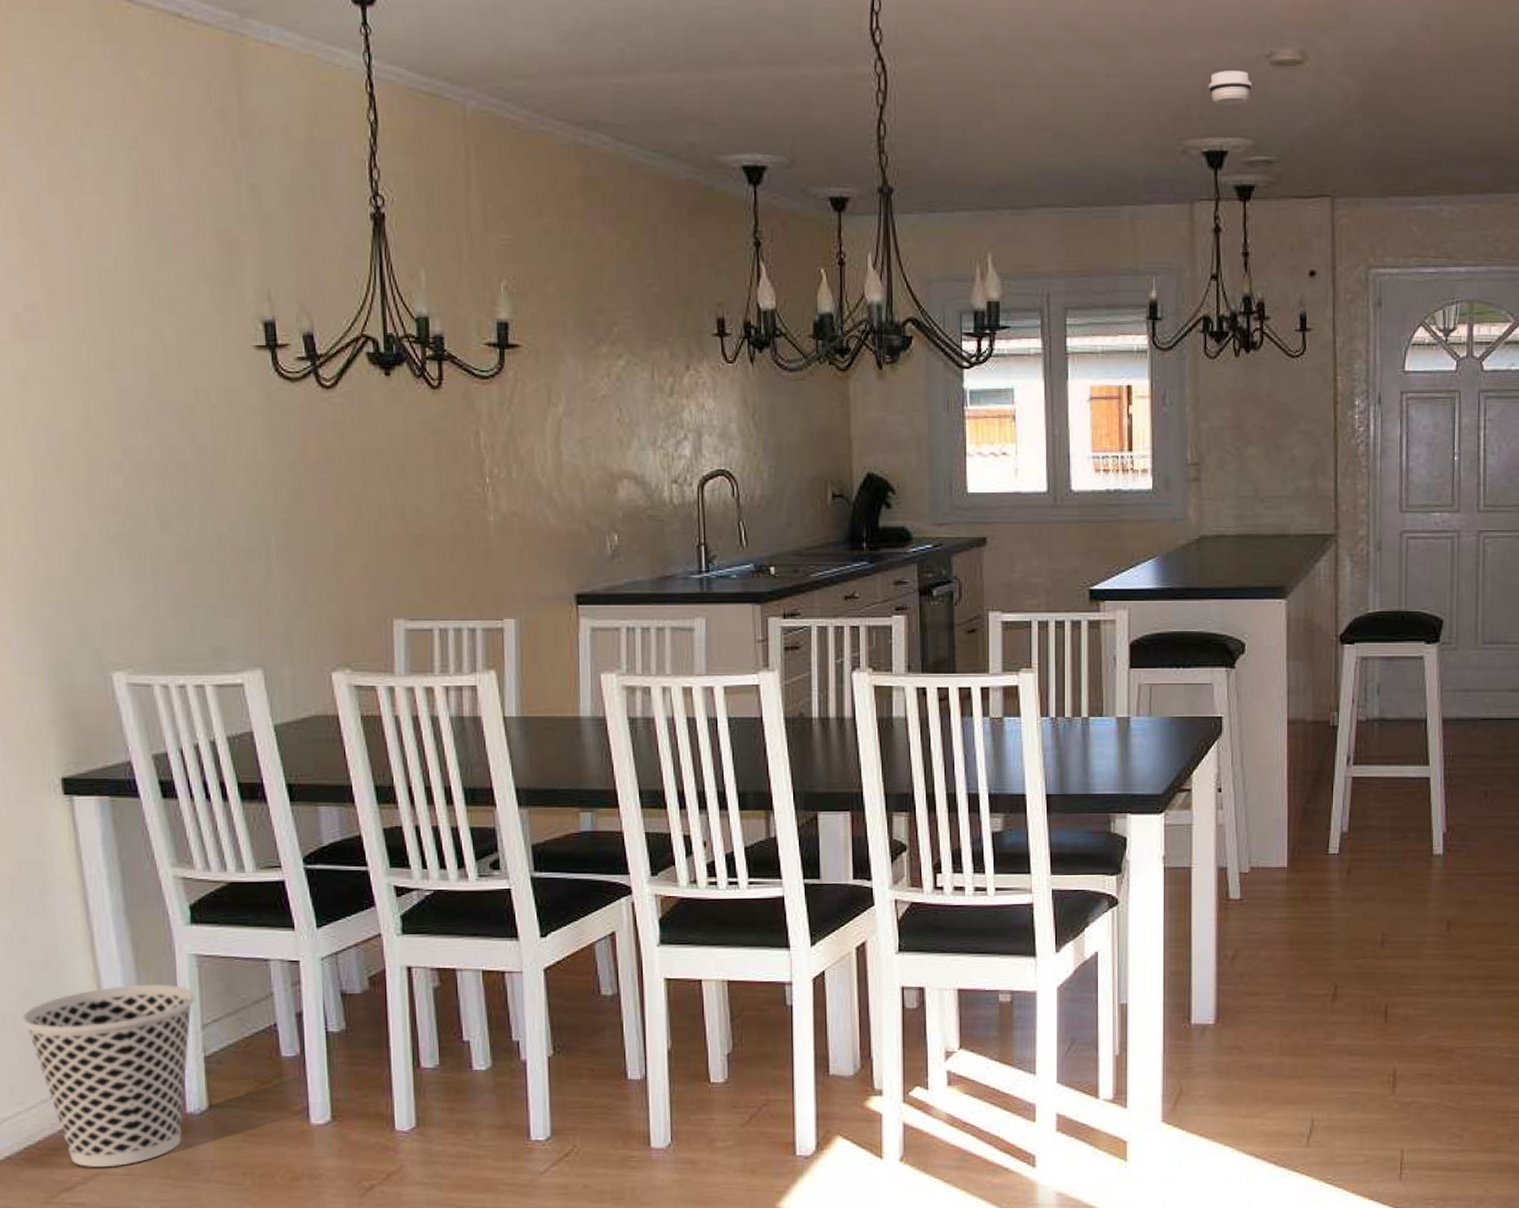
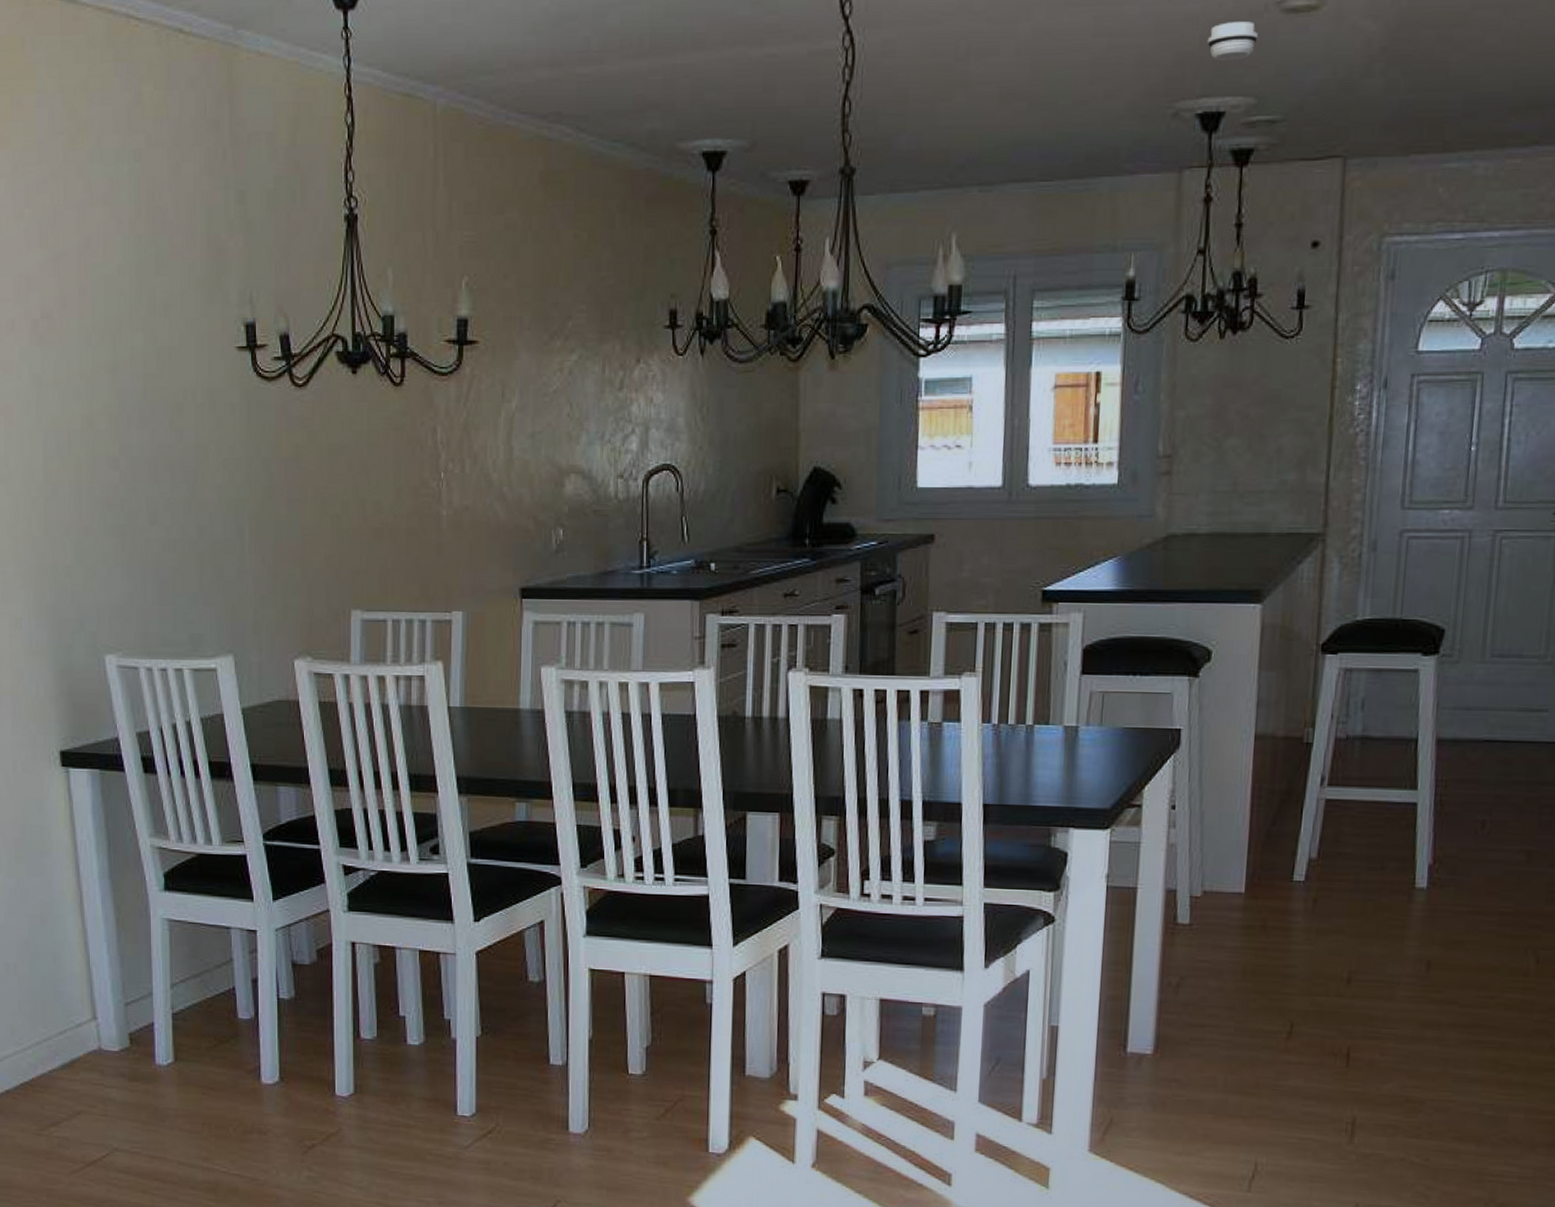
wastebasket: present [21,984,195,1167] -> none [21,943,166,1107]

